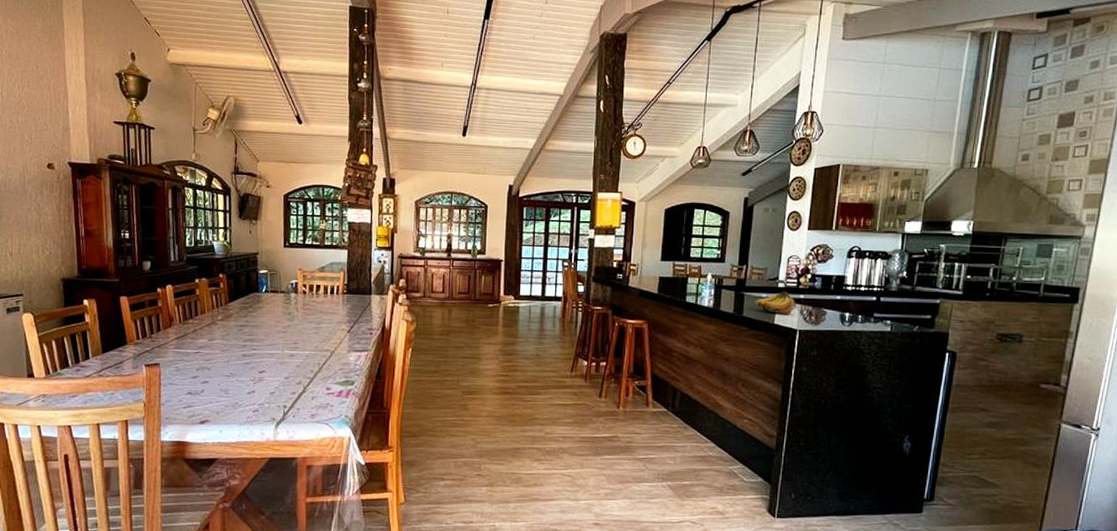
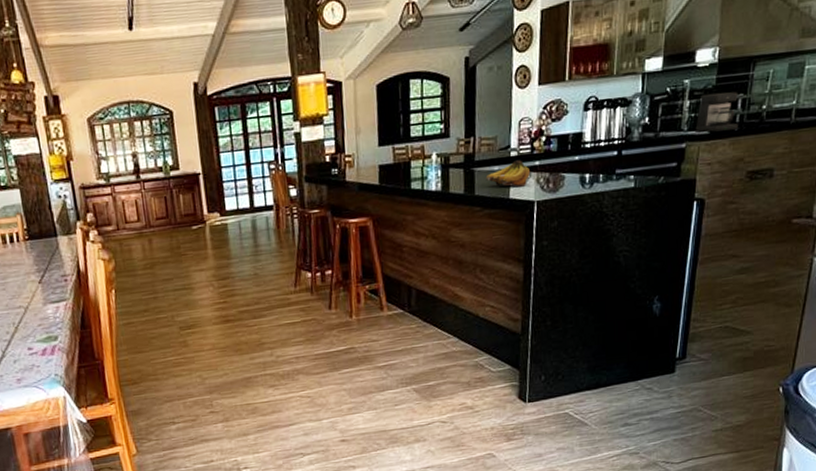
coffee maker: none [949,260,990,295] -> present [695,92,738,133]

